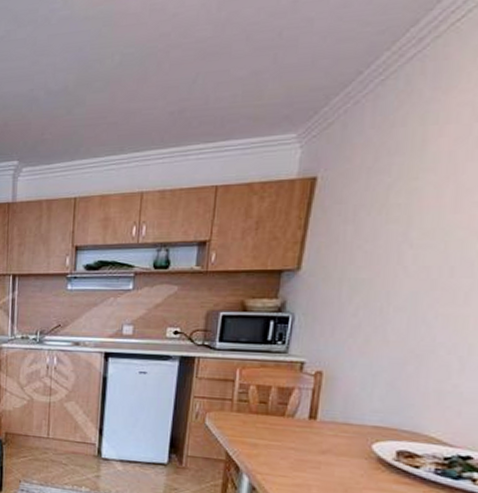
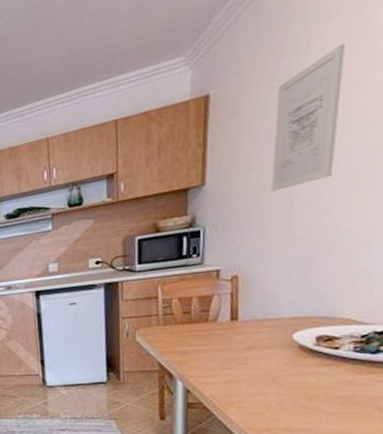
wall art: none [368,150,463,289] -> present [271,43,346,192]

